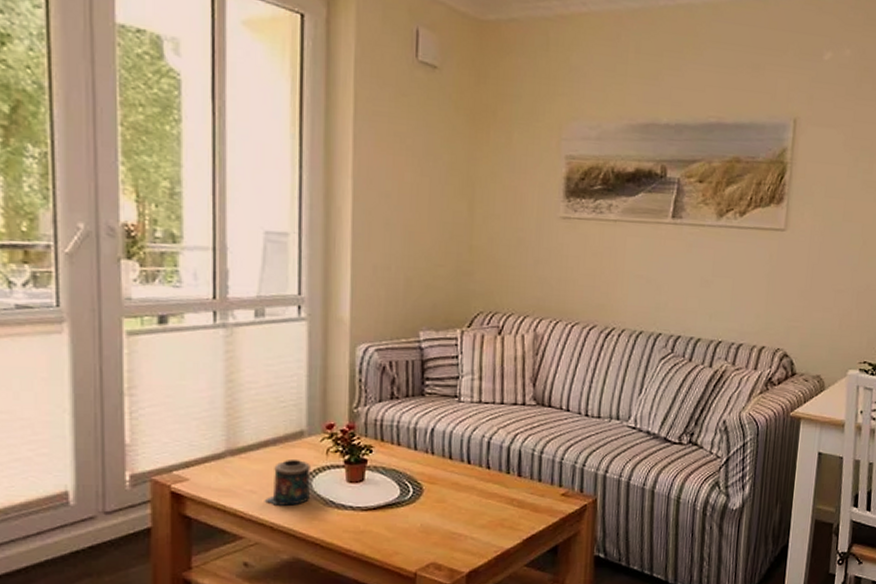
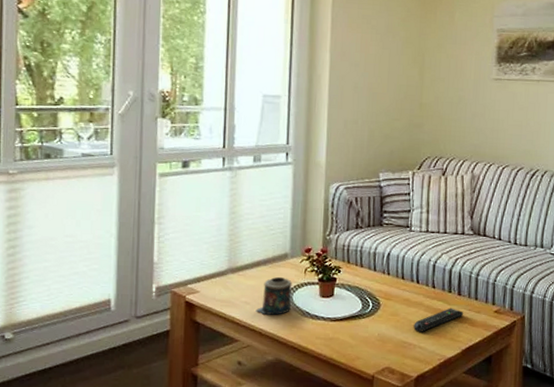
remote control: none [464,491,525,521] -> present [414,308,464,332]

